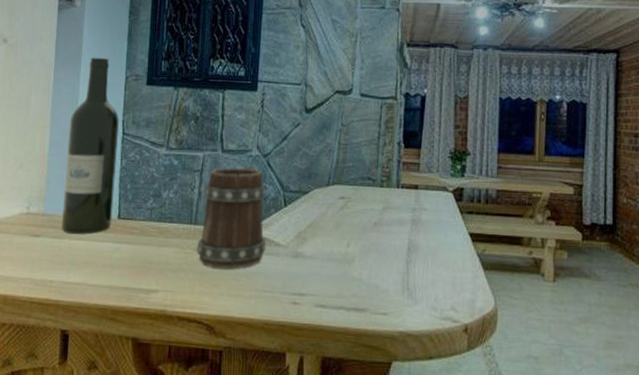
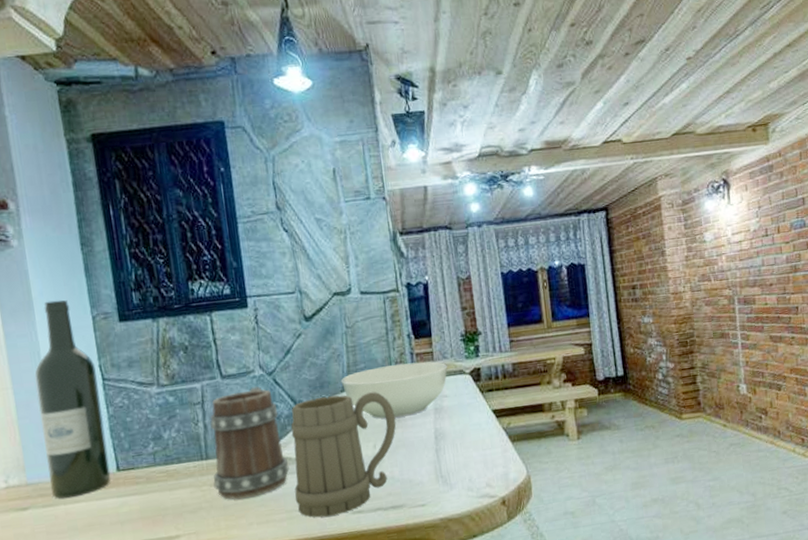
beer mug: none [265,186,373,305] -> present [291,392,396,518]
bowl: none [328,168,431,222] -> present [340,361,448,419]

